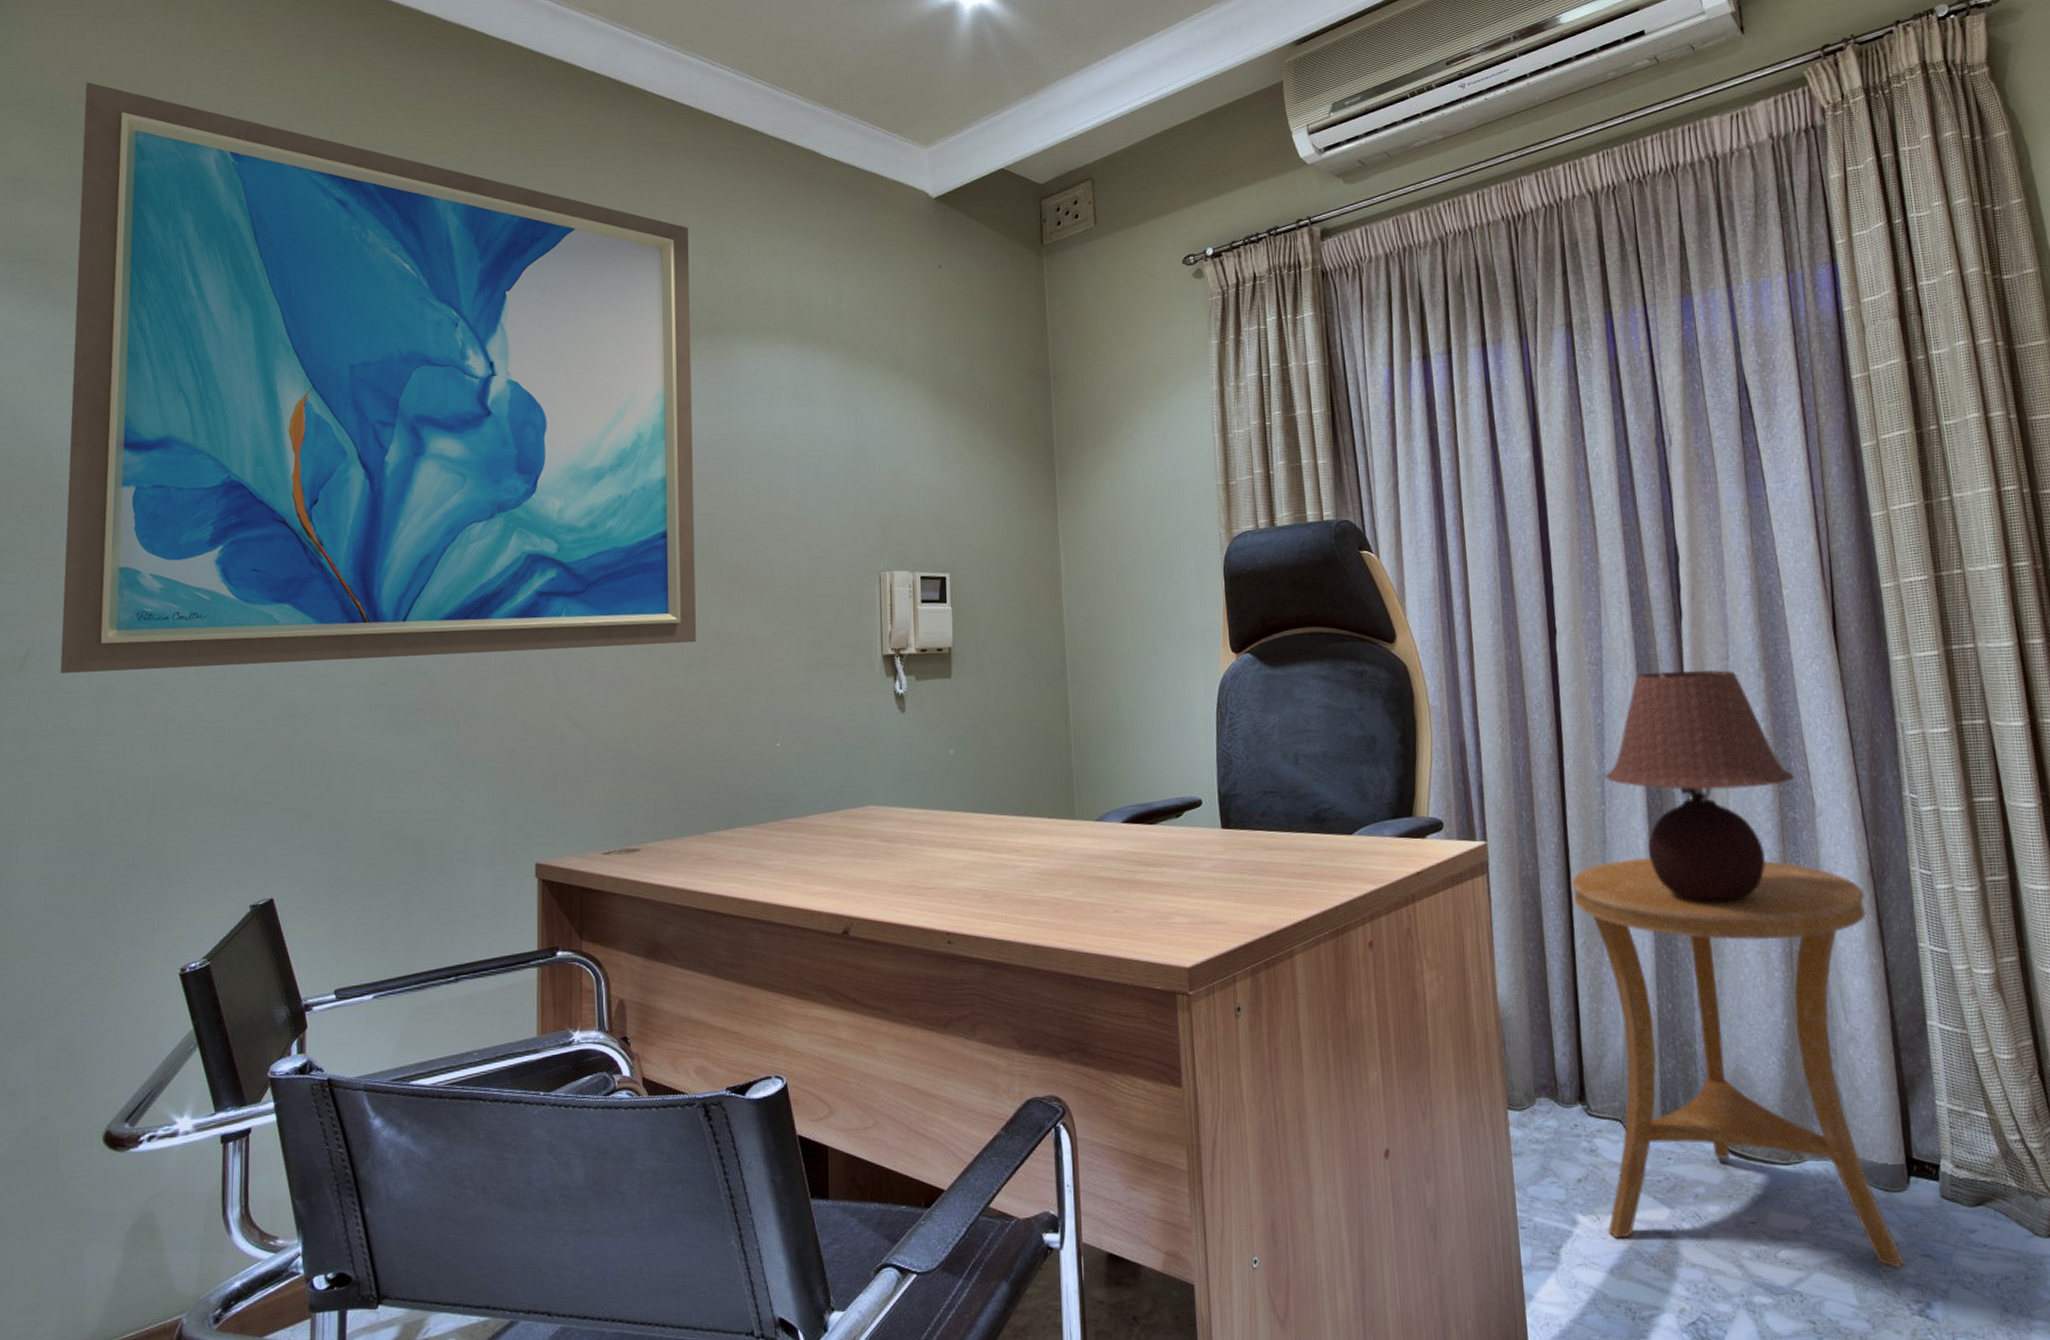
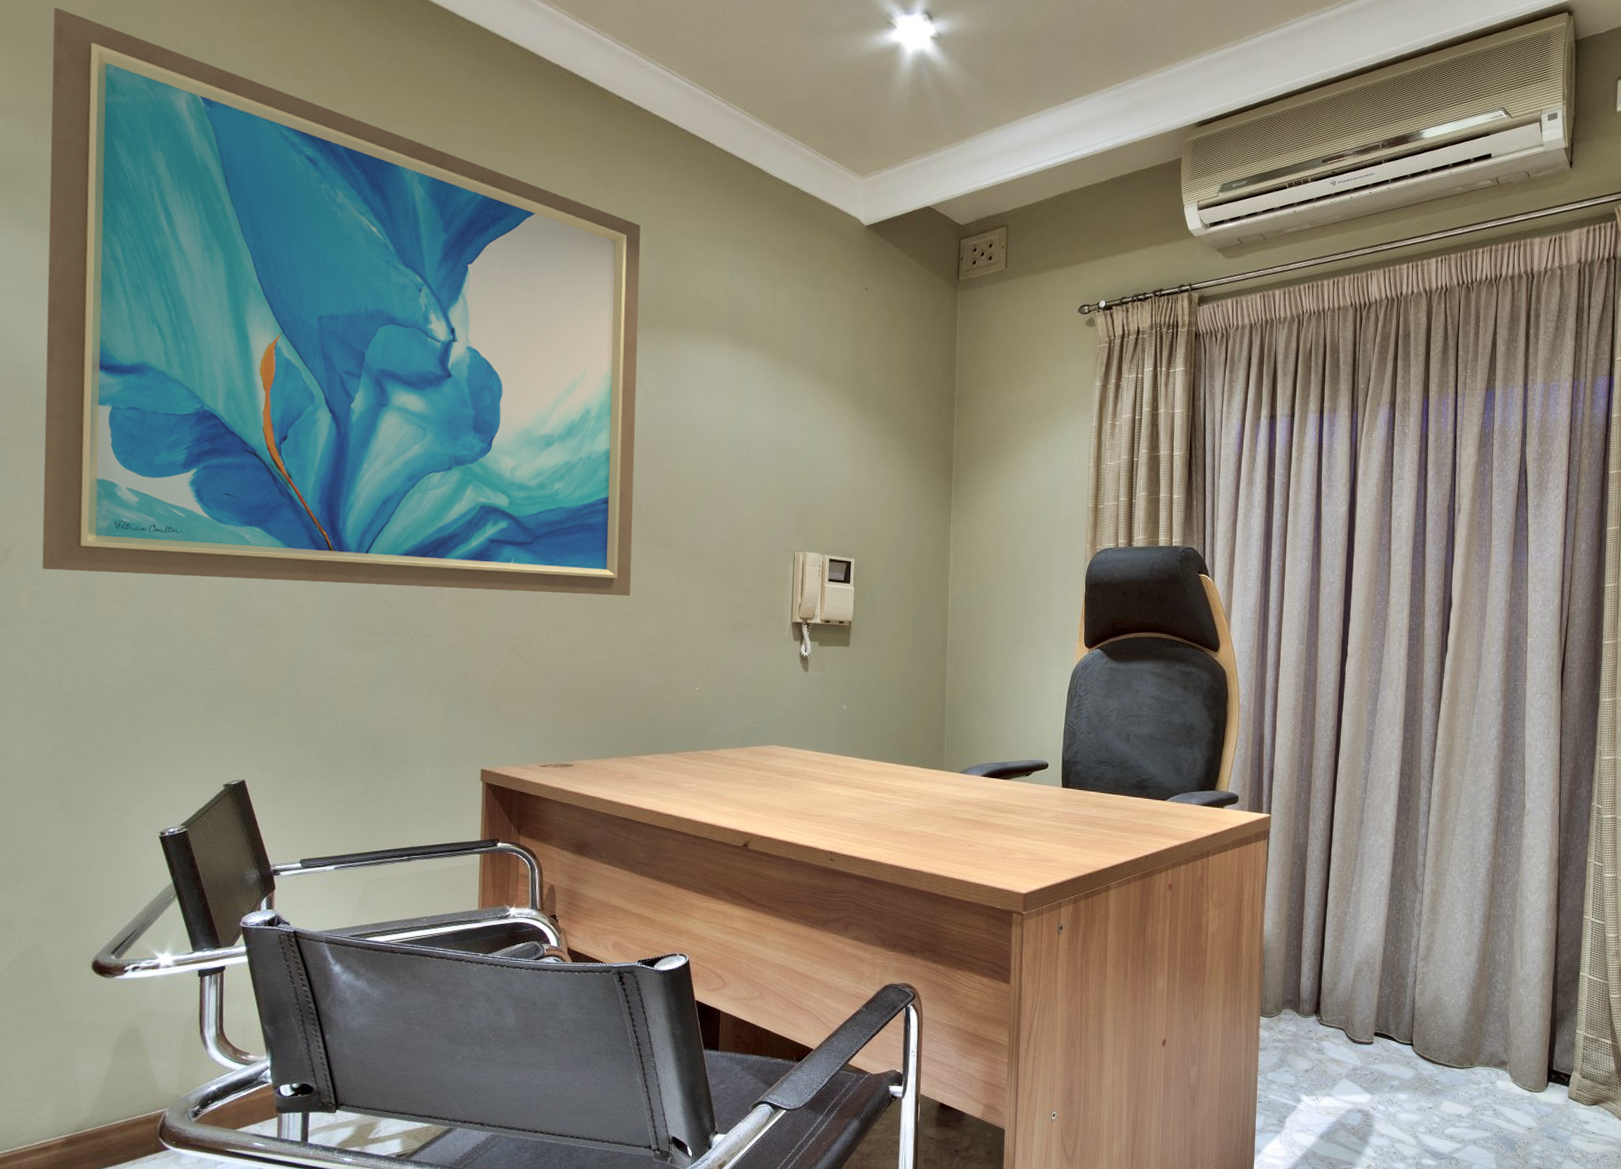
side table: present [1571,857,1905,1269] -> none [1322,836,1550,1146]
table lamp: present [1605,669,1795,902] -> none [1369,694,1513,874]

